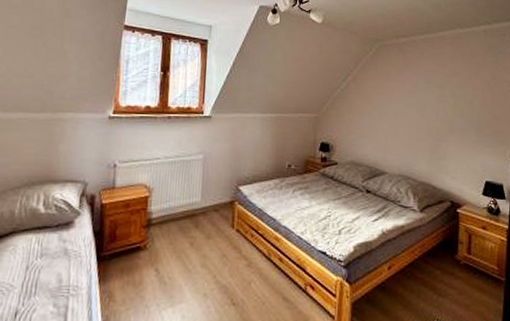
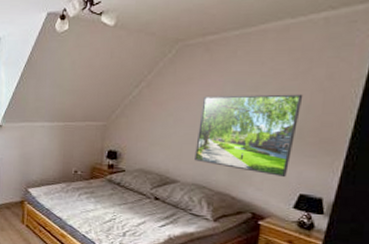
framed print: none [399,91,477,166] -> present [195,94,304,178]

